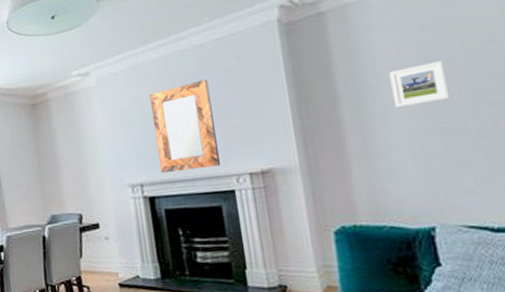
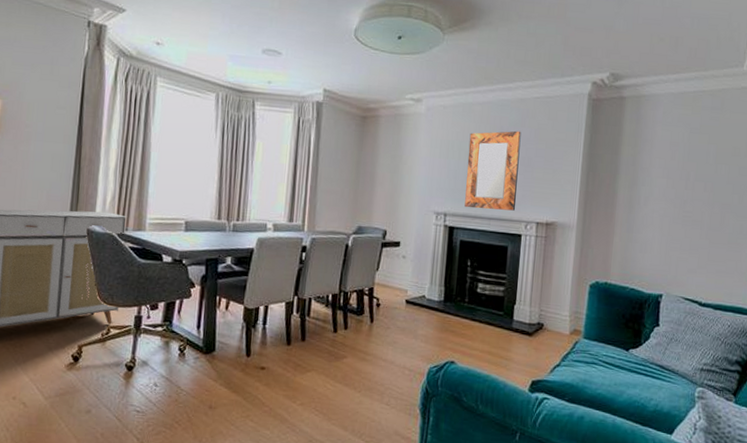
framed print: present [389,60,449,107] -> none [657,160,699,194]

